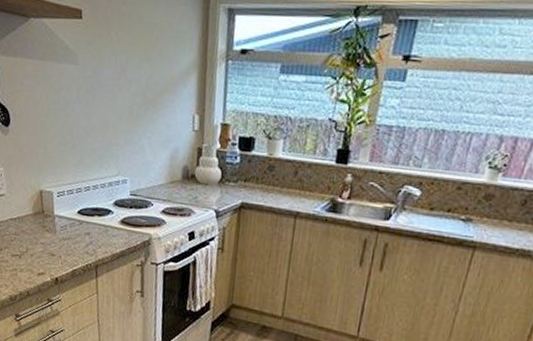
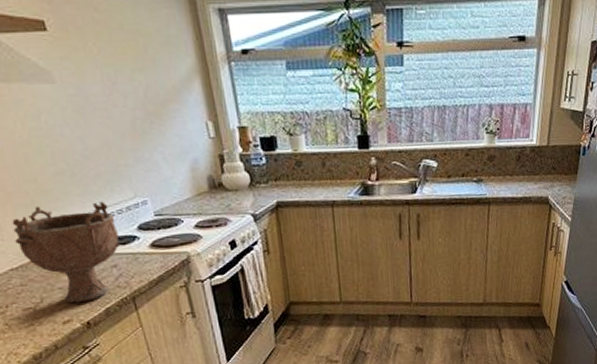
decorative bowl: none [19,168,98,261] -> present [12,201,120,303]

